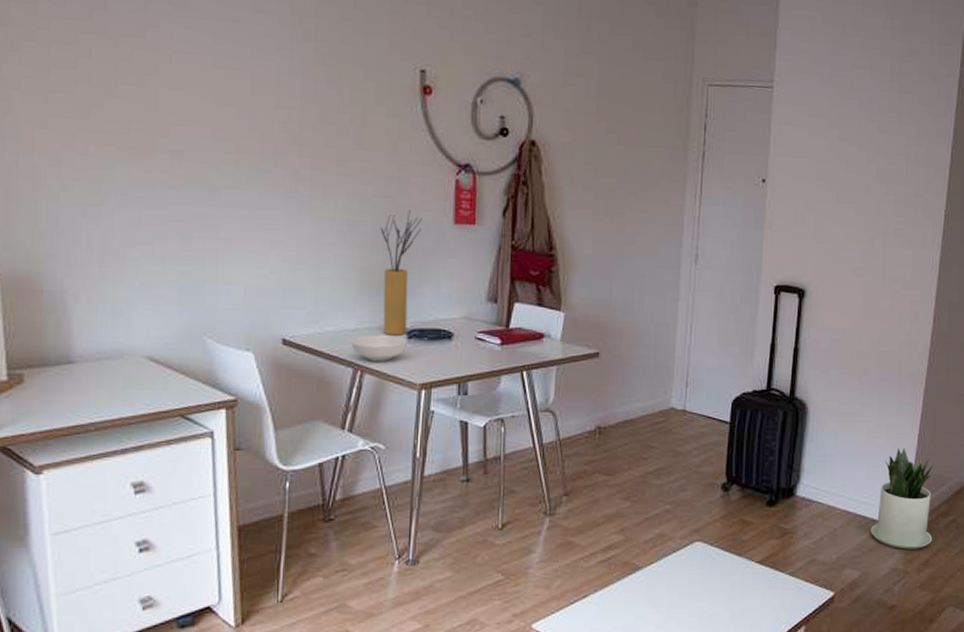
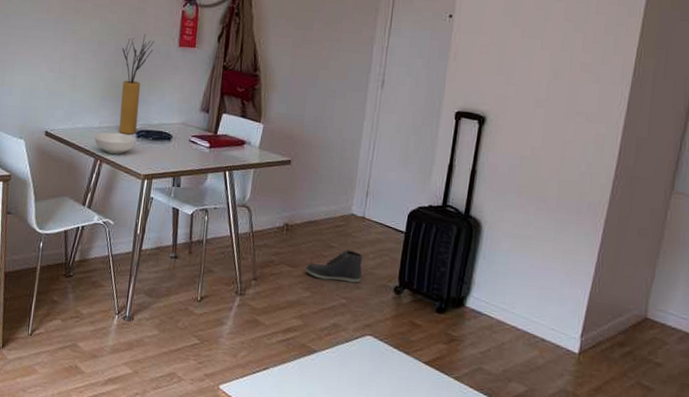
sneaker: none [624,449,687,485] -> present [305,250,363,283]
planter: present [871,447,934,549] -> none [540,274,612,375]

